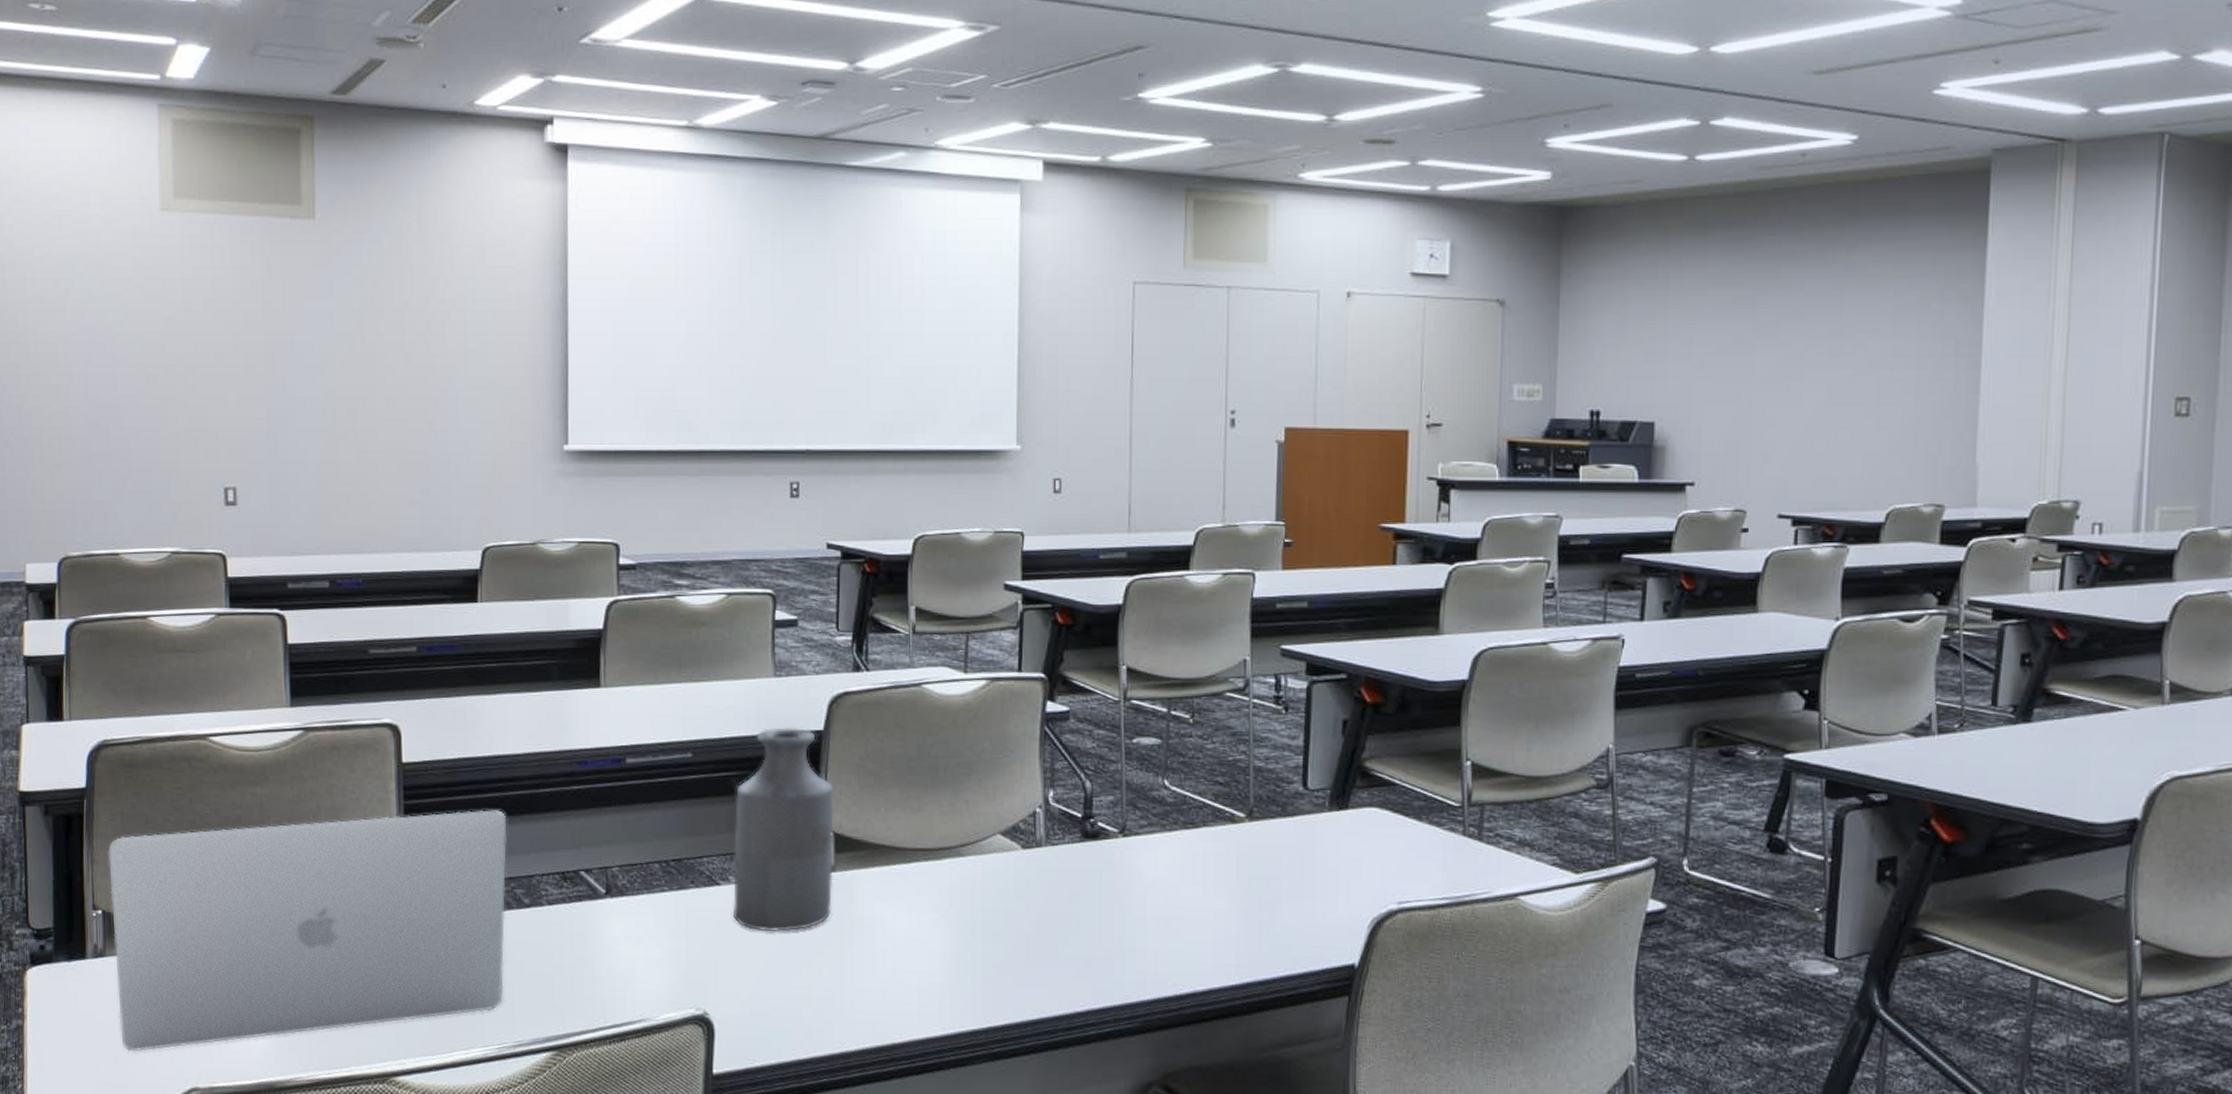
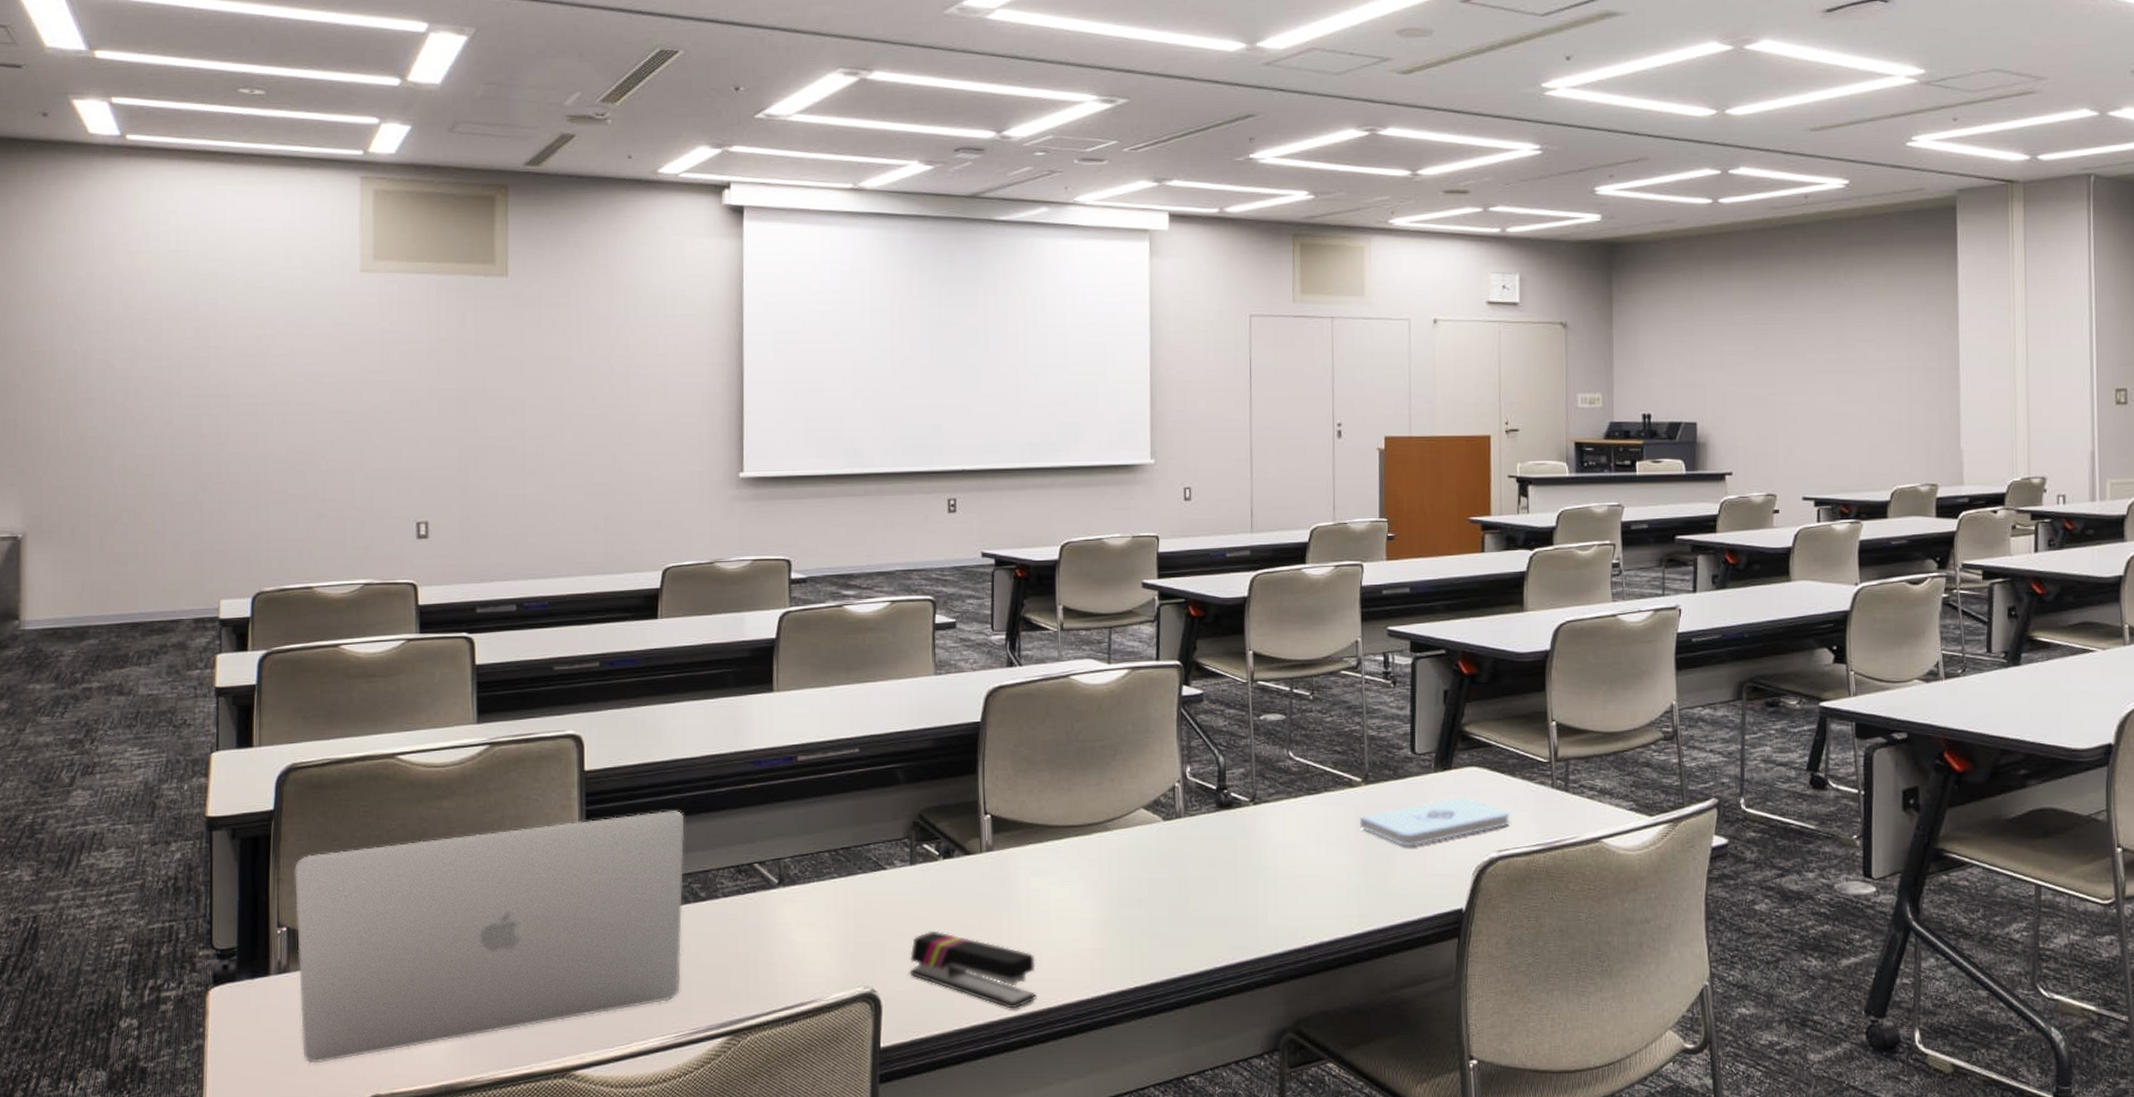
bottle: present [732,728,834,932] -> none [898,720,992,911]
stapler: none [744,953,880,1043] -> present [909,931,1036,1009]
notepad: none [1242,839,1415,893] -> present [1360,796,1511,847]

